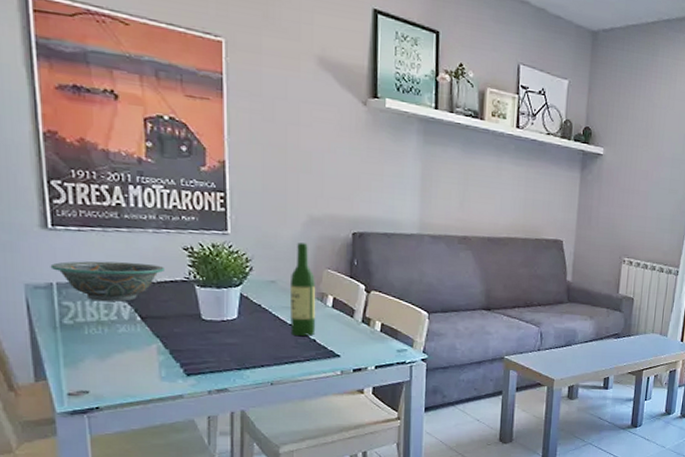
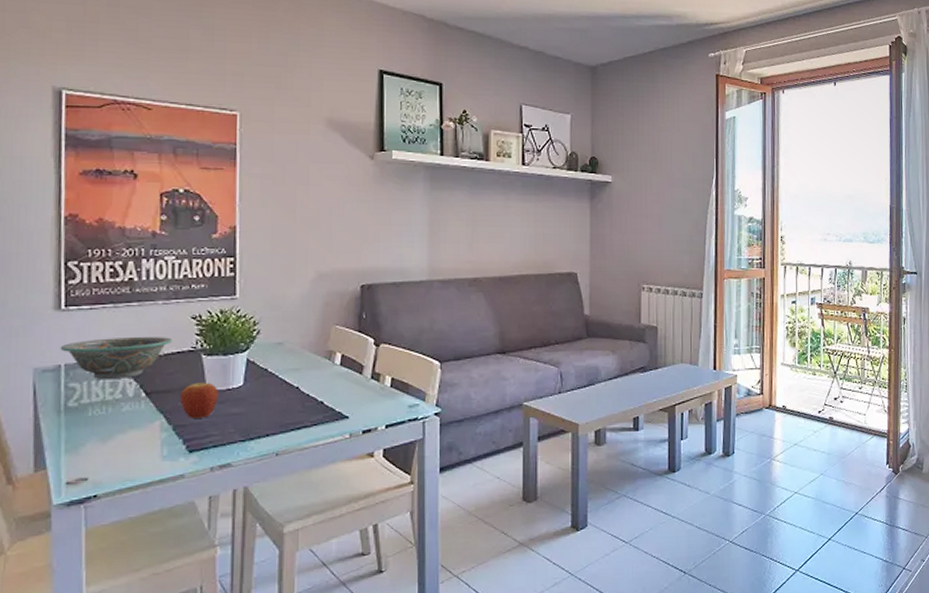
fruit: none [175,310,214,345] -> present [180,381,219,418]
wine bottle: present [289,242,316,336] -> none [297,300,324,399]

